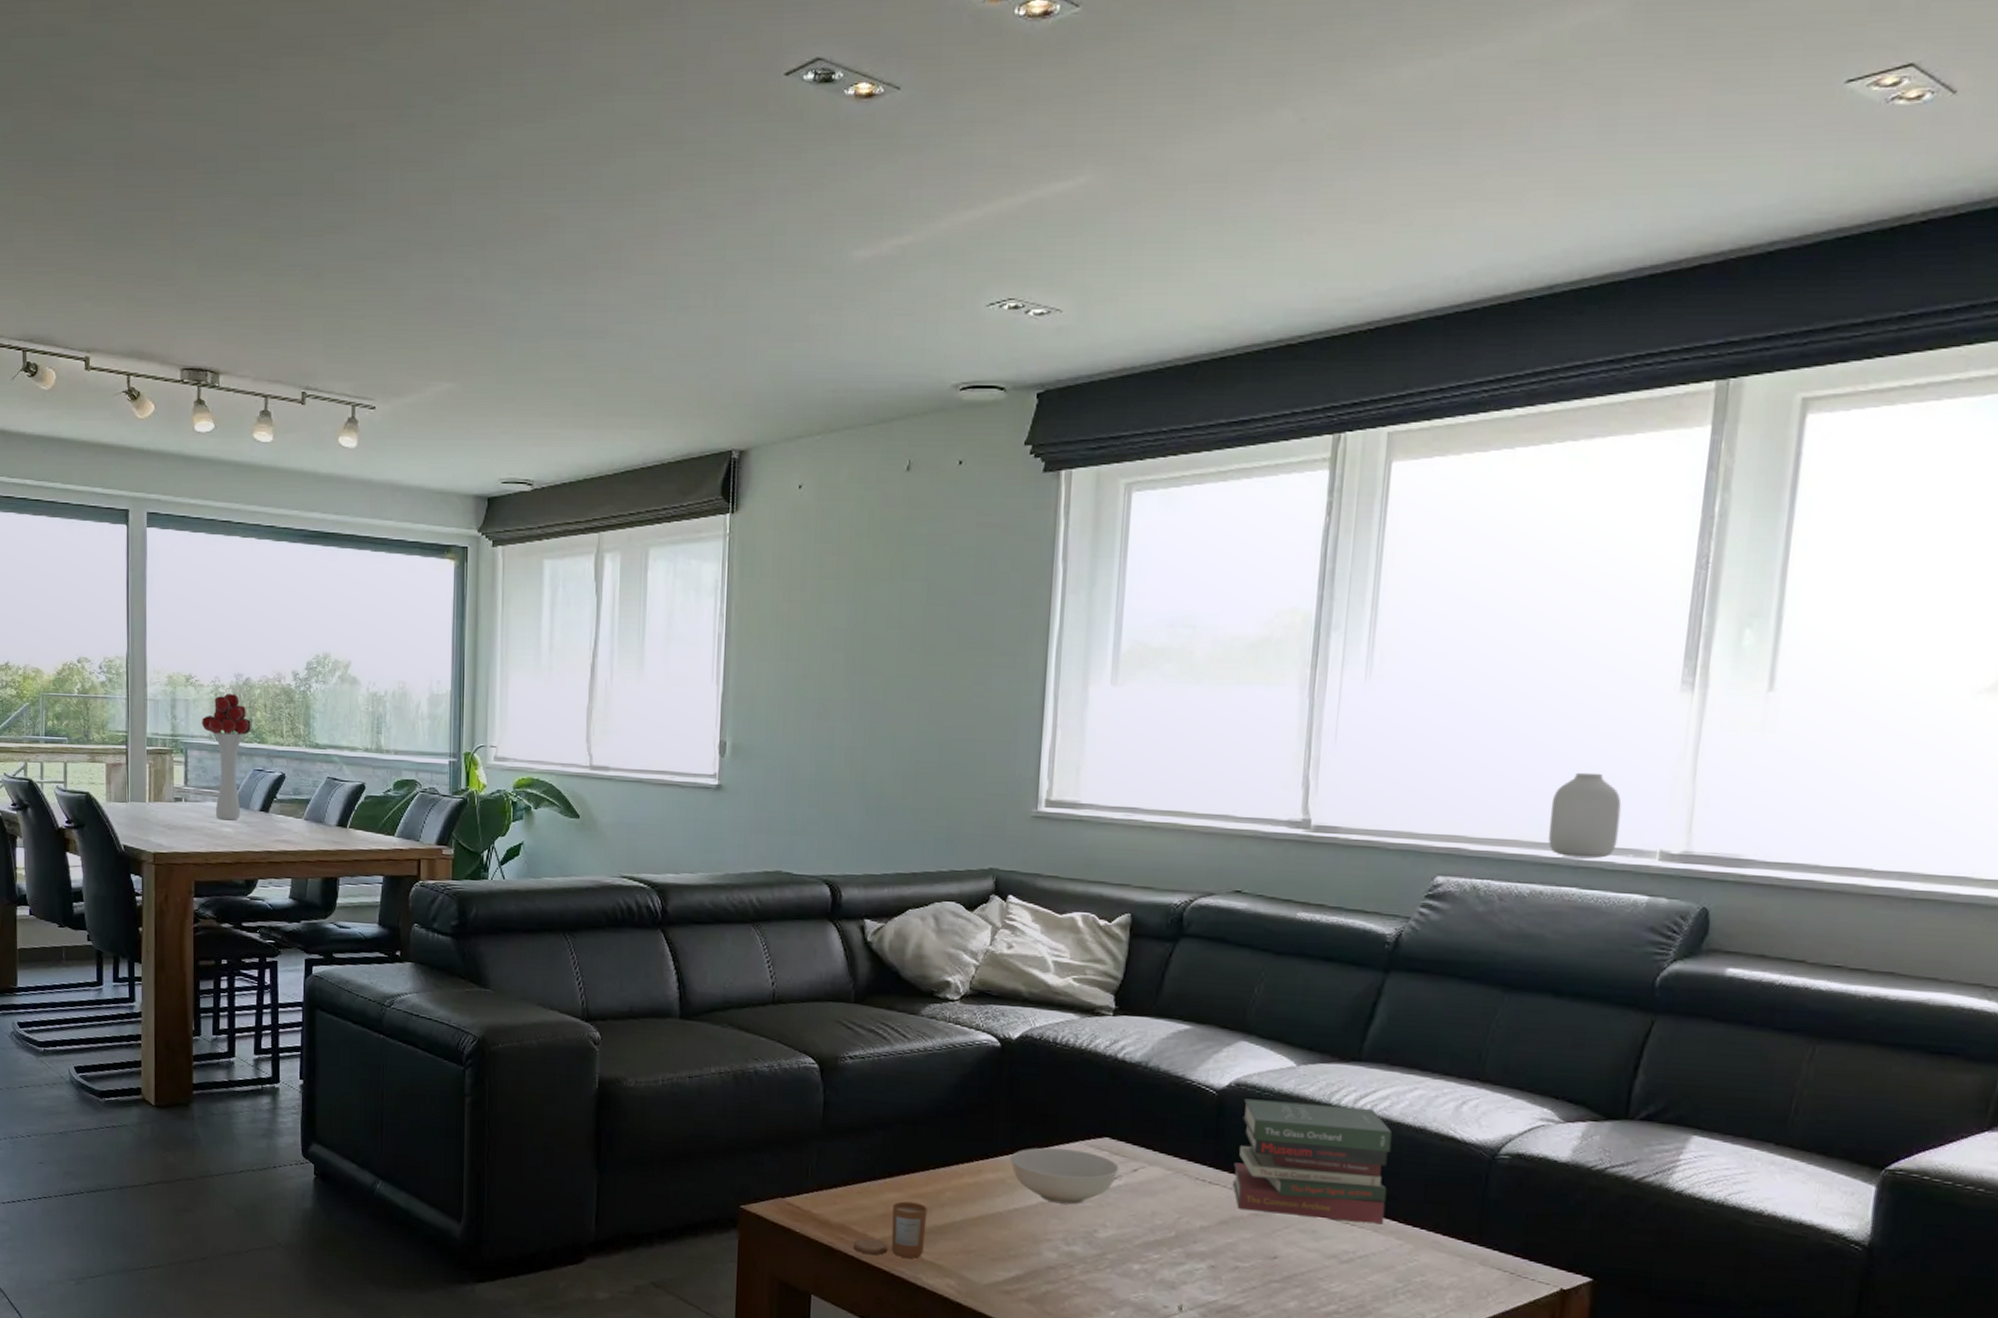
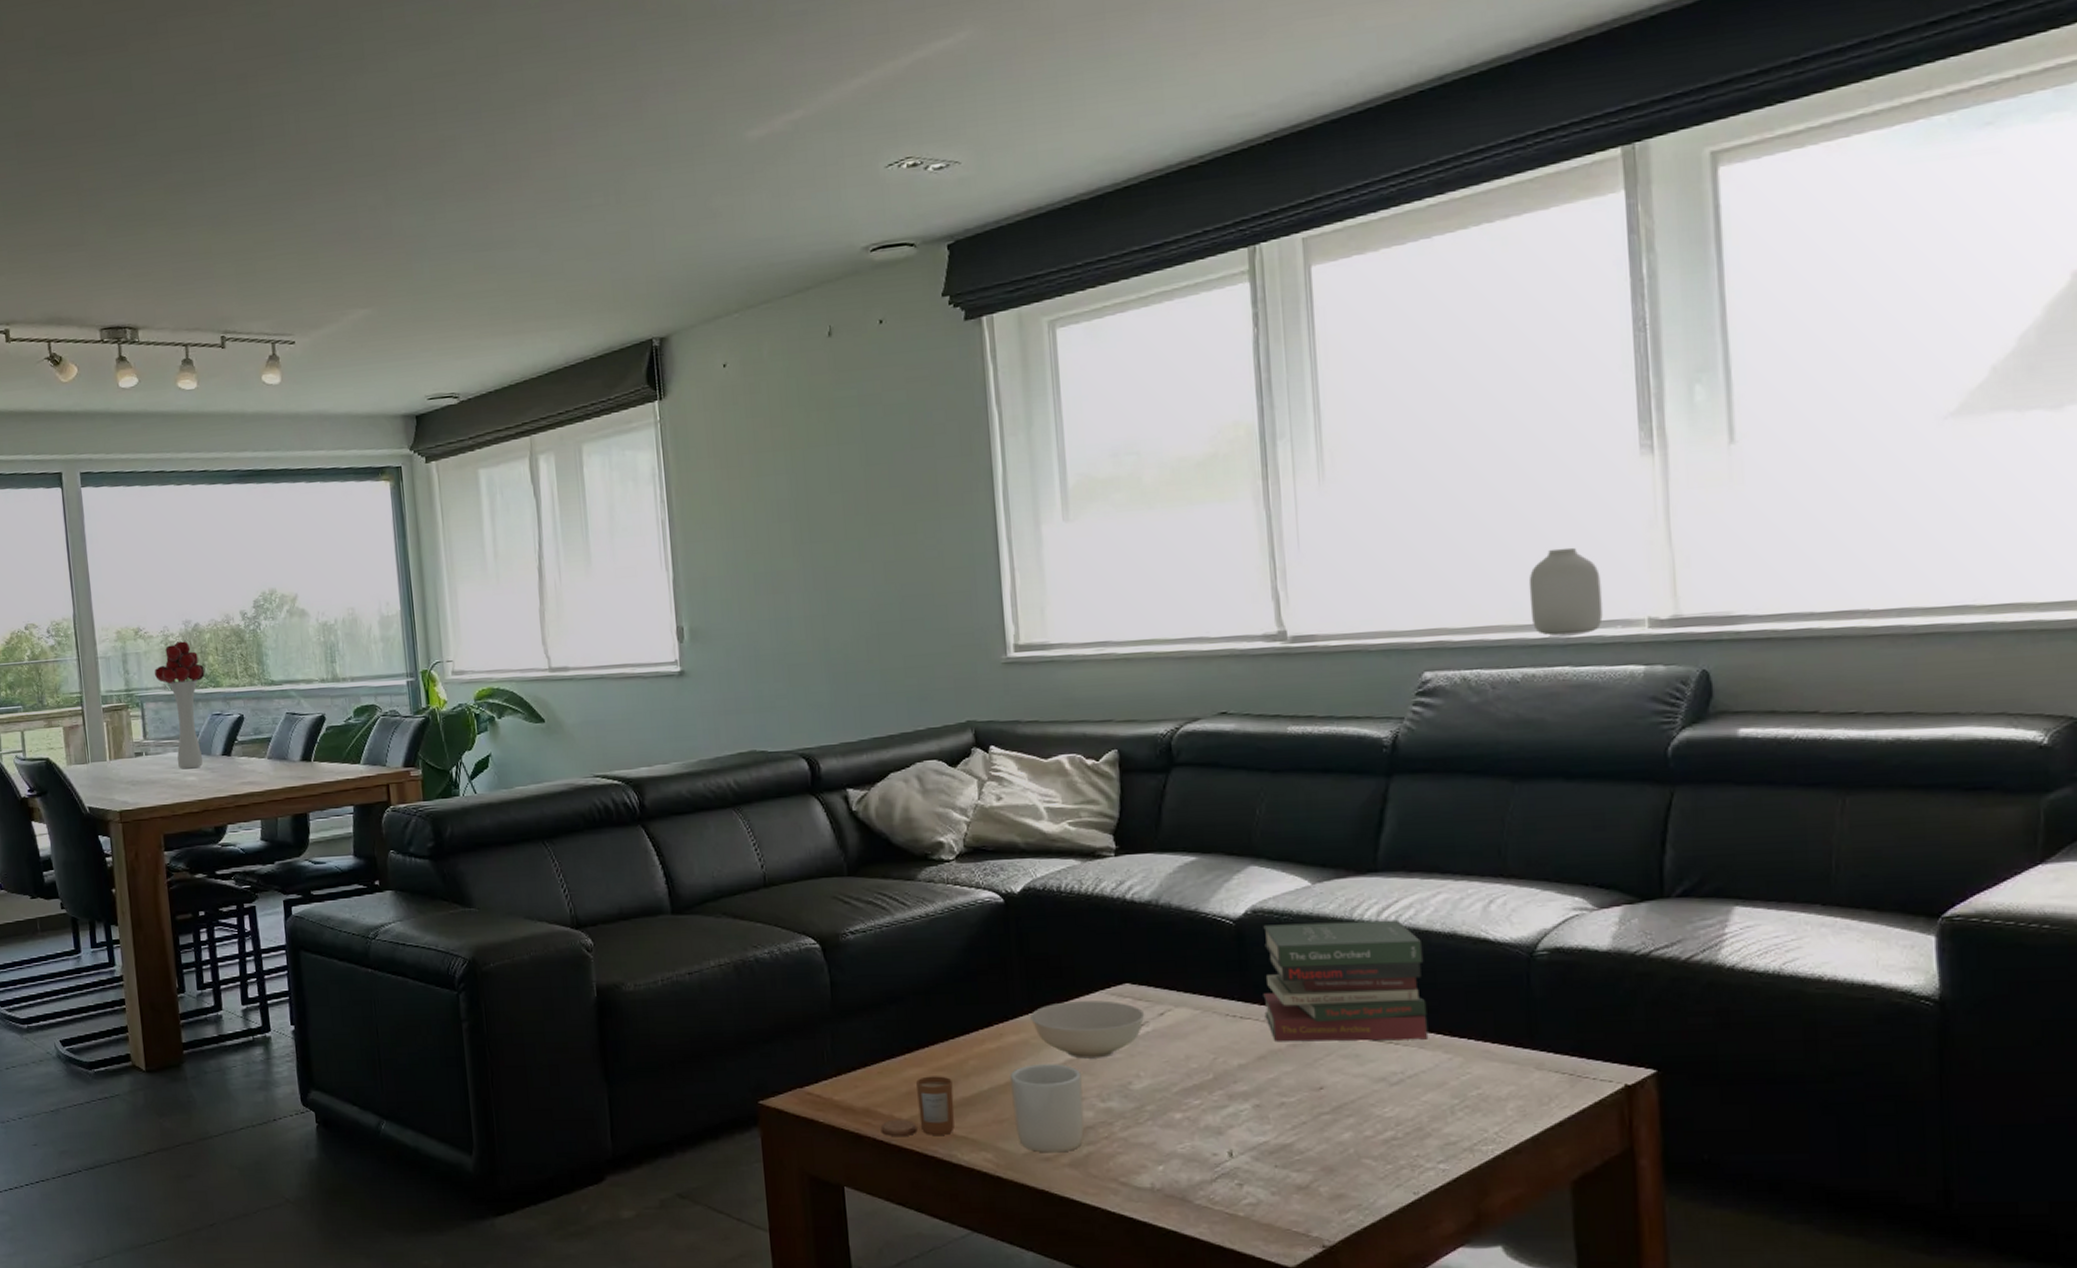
mug: none [981,1202,1050,1288] -> present [1009,1064,1085,1153]

